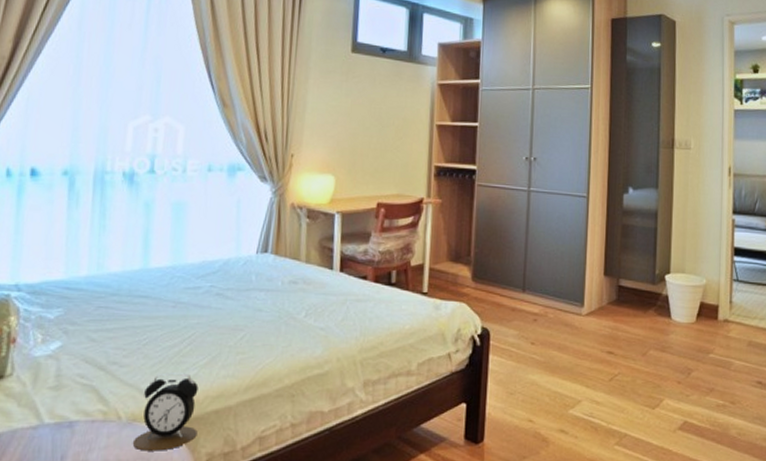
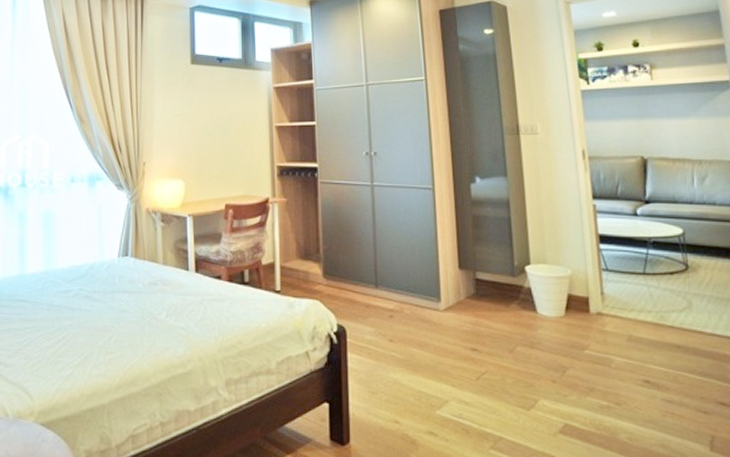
alarm clock: present [133,373,199,451] -> none [20,372,76,448]

